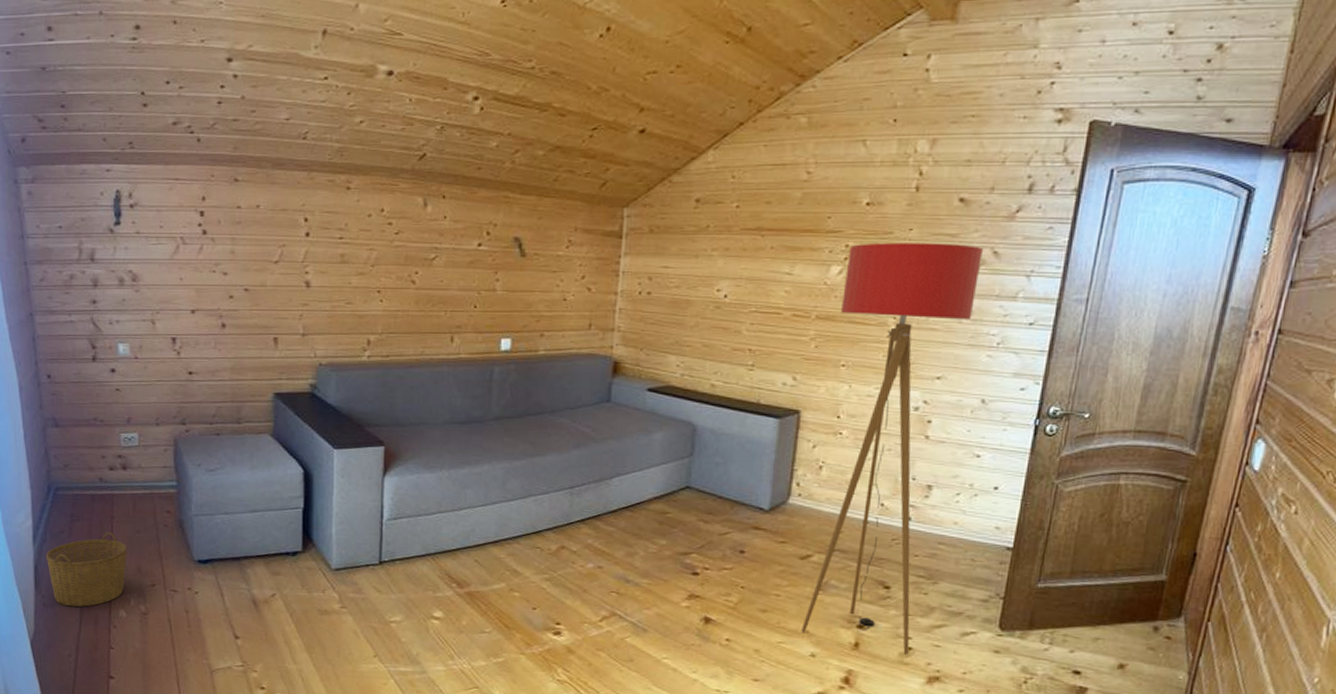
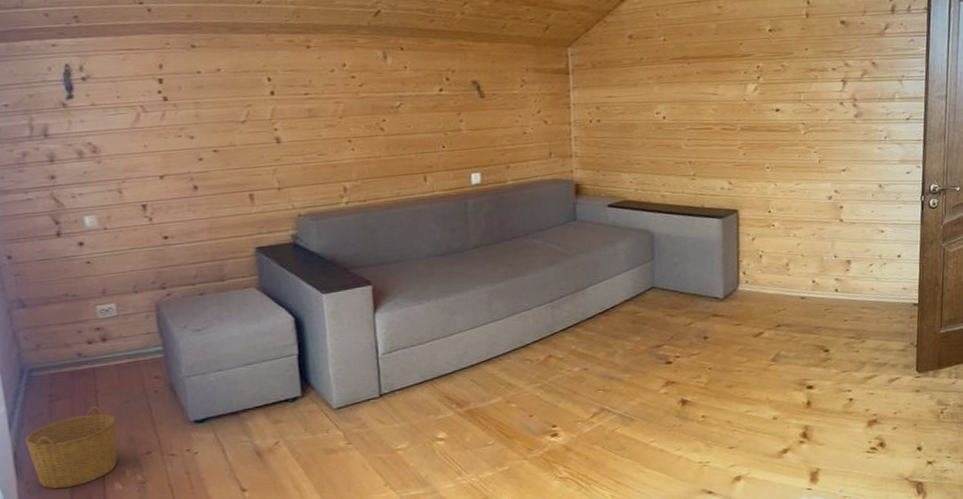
floor lamp: present [801,242,983,655] -> none [759,58,864,405]

